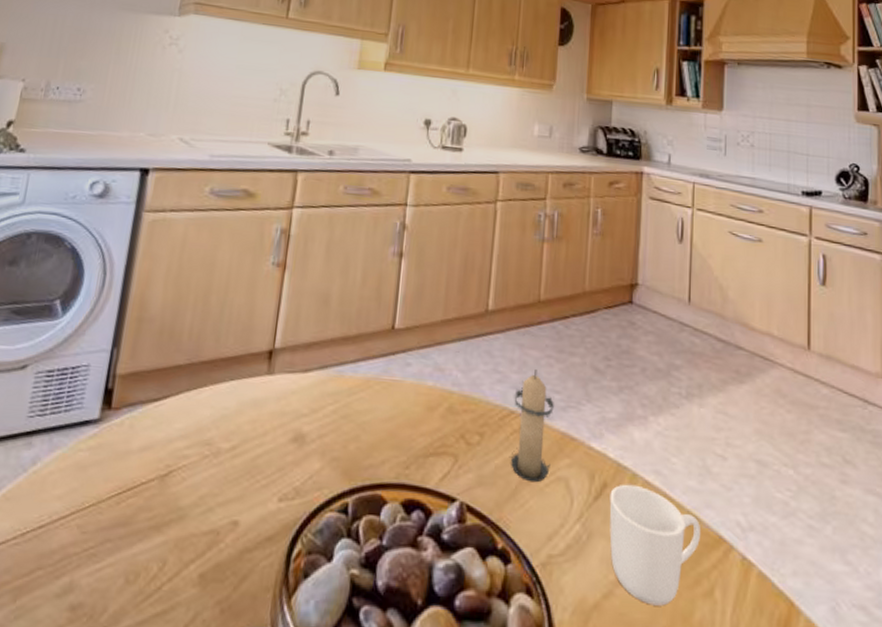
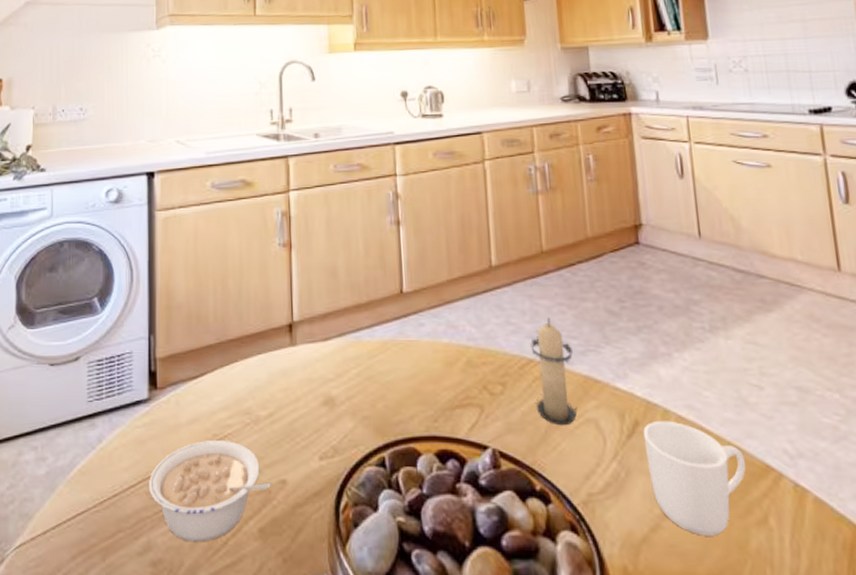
legume: none [81,471,223,586] -> present [149,439,272,542]

